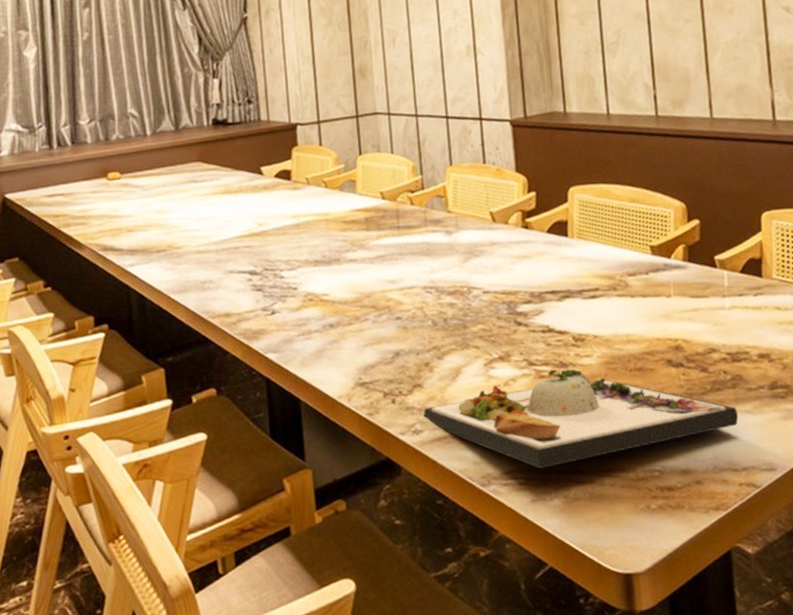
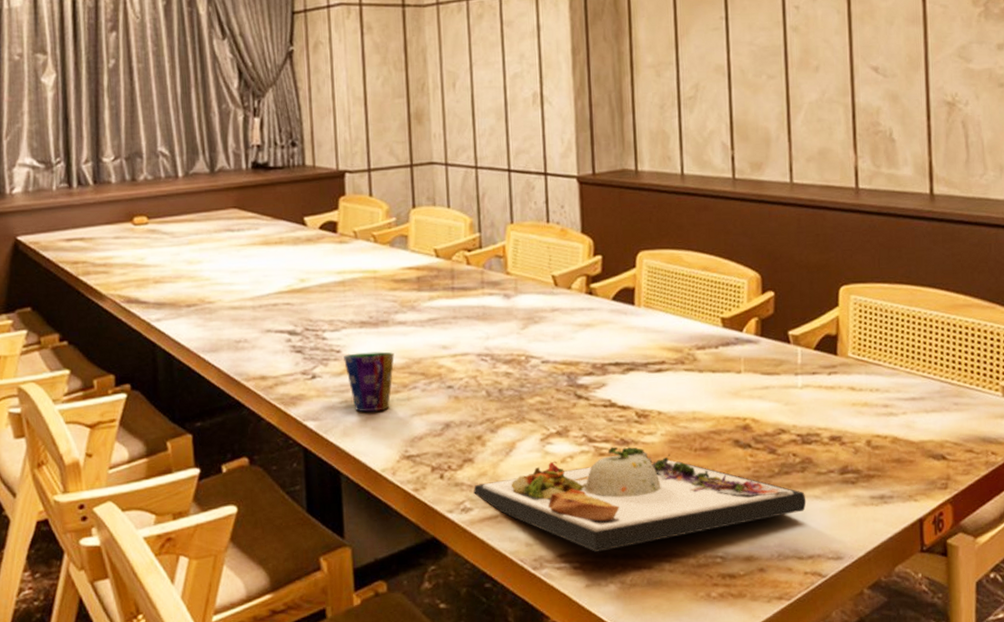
cup: none [300,287,347,344] -> present [344,351,395,412]

